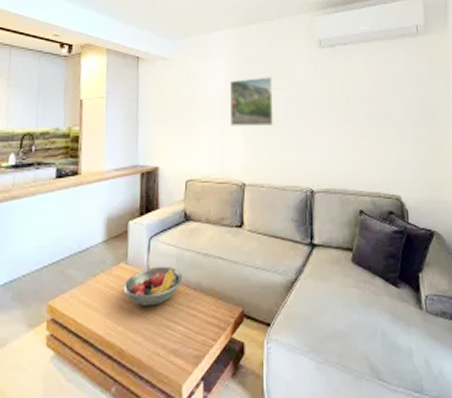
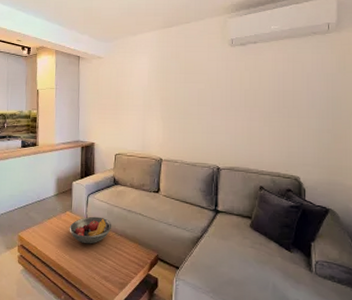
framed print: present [229,77,274,127] -> none [151,72,189,114]

